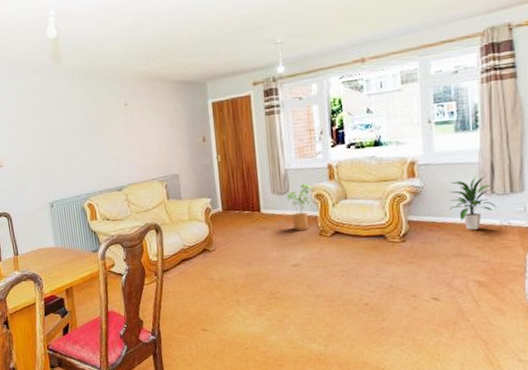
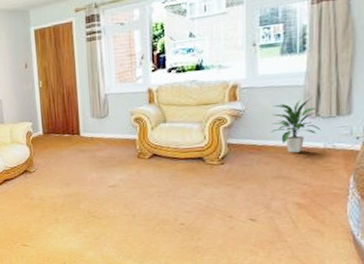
house plant: present [287,183,314,231] -> none [106,107,133,153]

